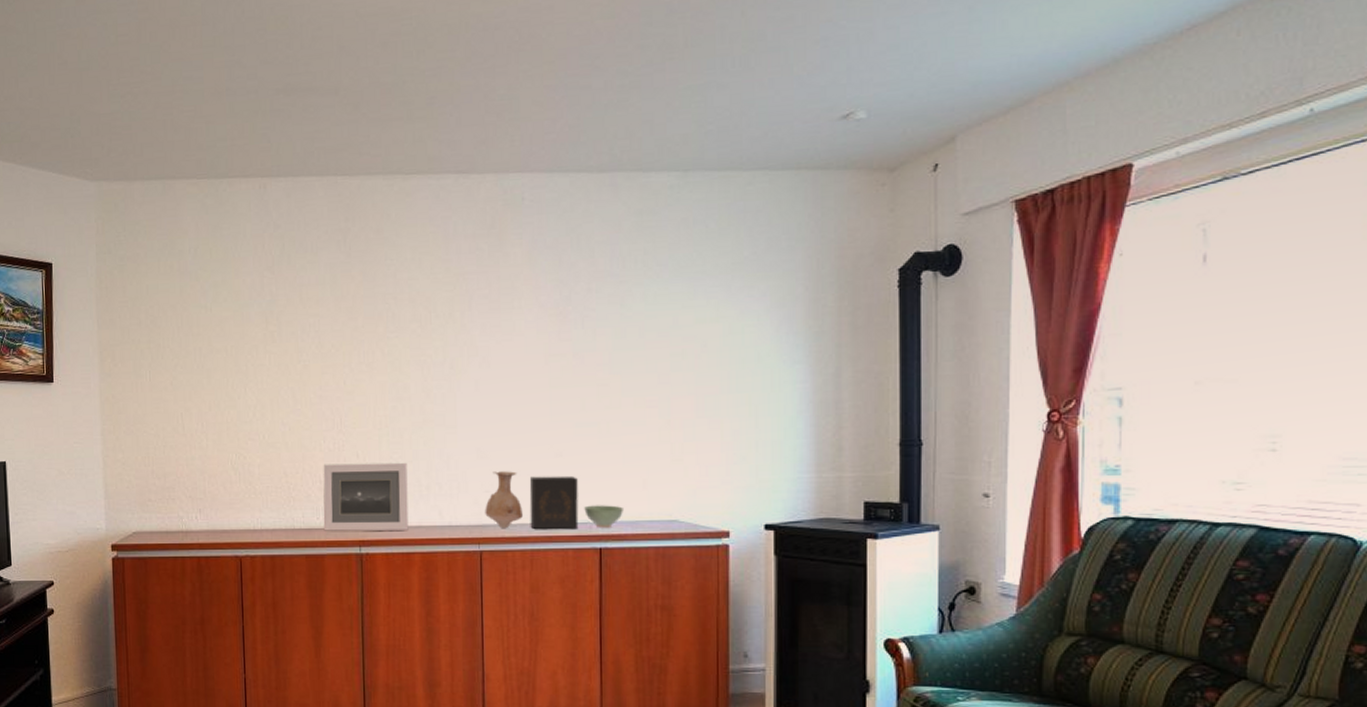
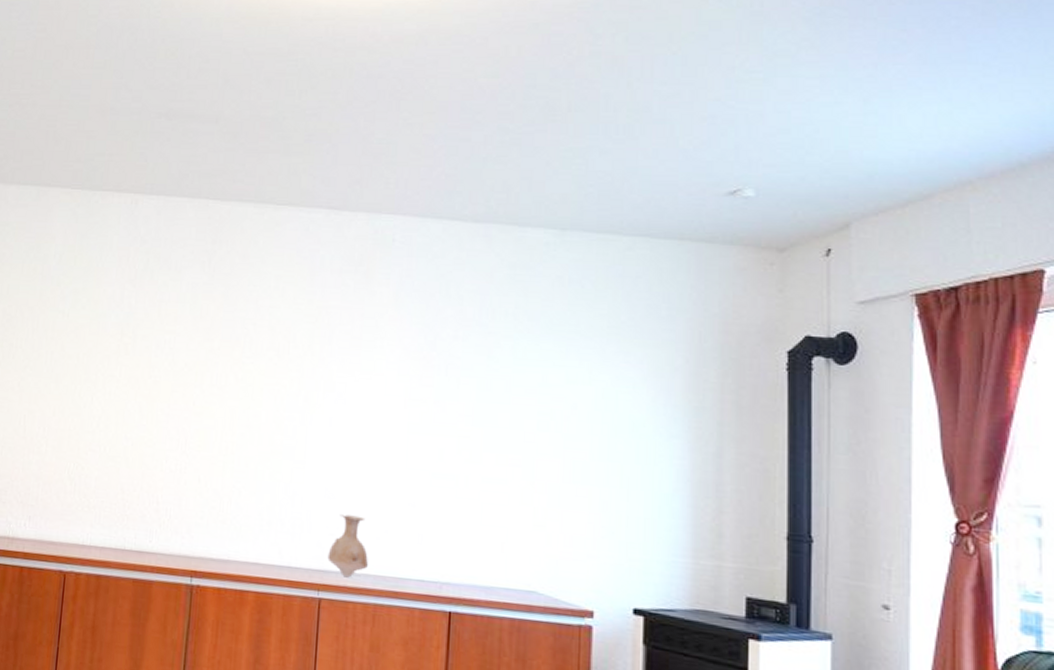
picture frame: present [323,462,409,531] -> none [155,485,250,566]
decorative box: present [529,475,579,530] -> none [375,524,430,588]
bowl: present [584,505,625,528] -> none [435,563,479,591]

